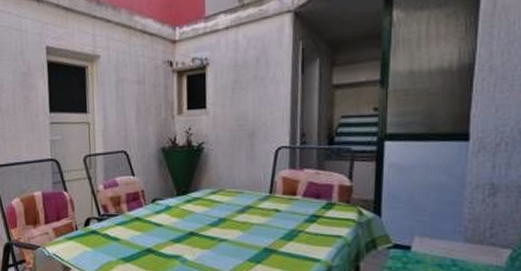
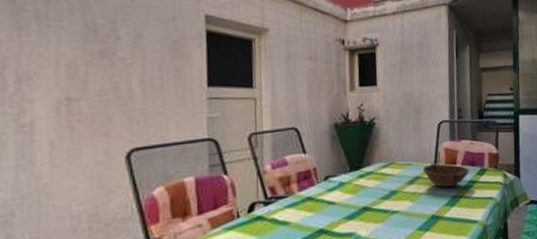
bowl: none [255,192,313,220] -> present [422,163,470,188]

